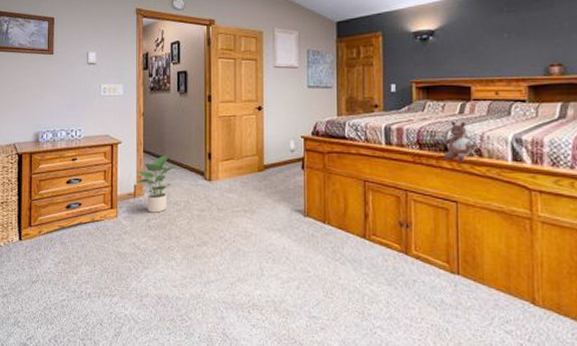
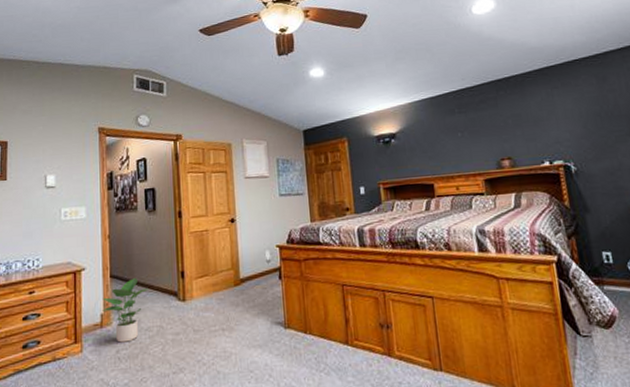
stuffed bear: present [443,121,476,162] -> none [415,218,445,258]

